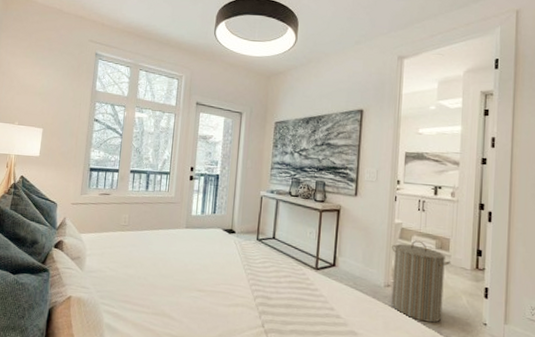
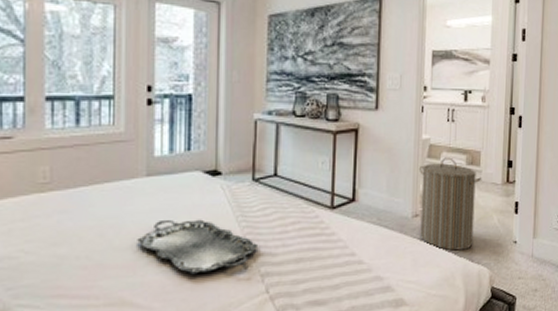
serving tray: none [176,260,259,303] -> present [137,219,259,275]

